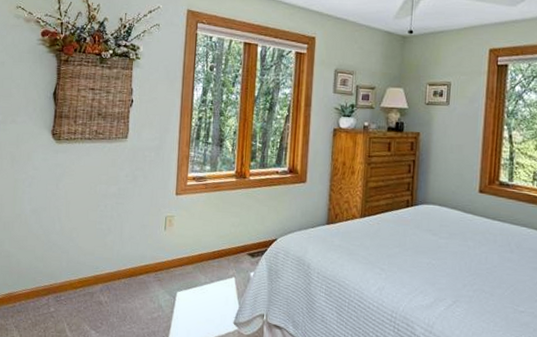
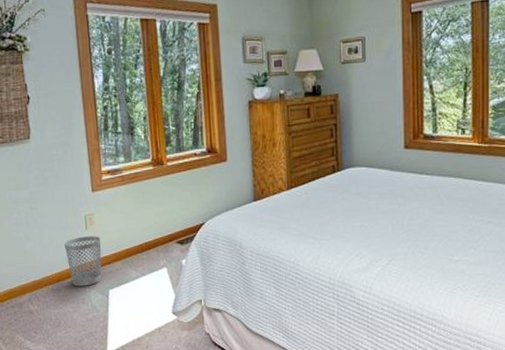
wastebasket: none [142,236,177,285] -> present [64,236,102,287]

